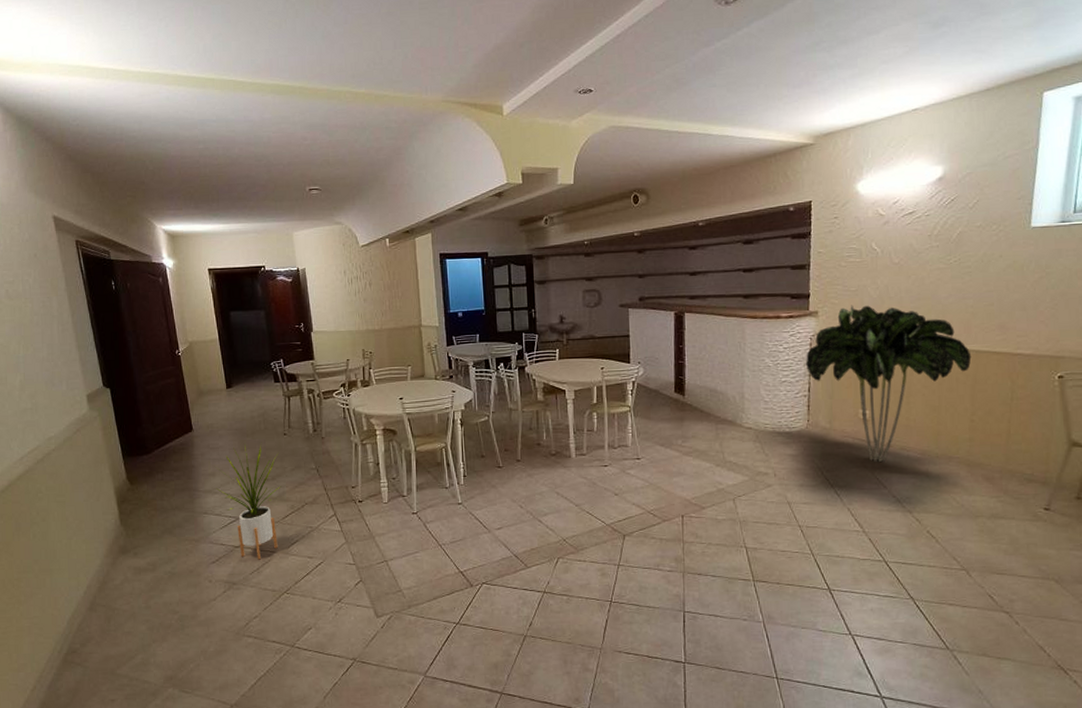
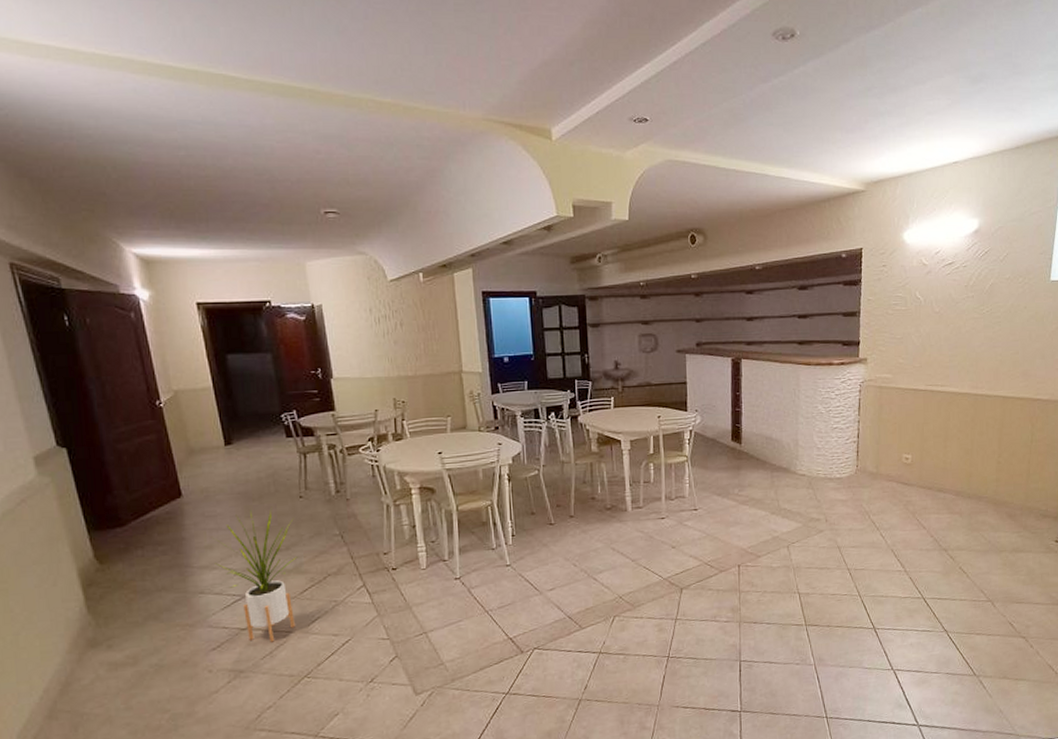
indoor plant: present [805,305,972,463] -> none [855,352,999,505]

